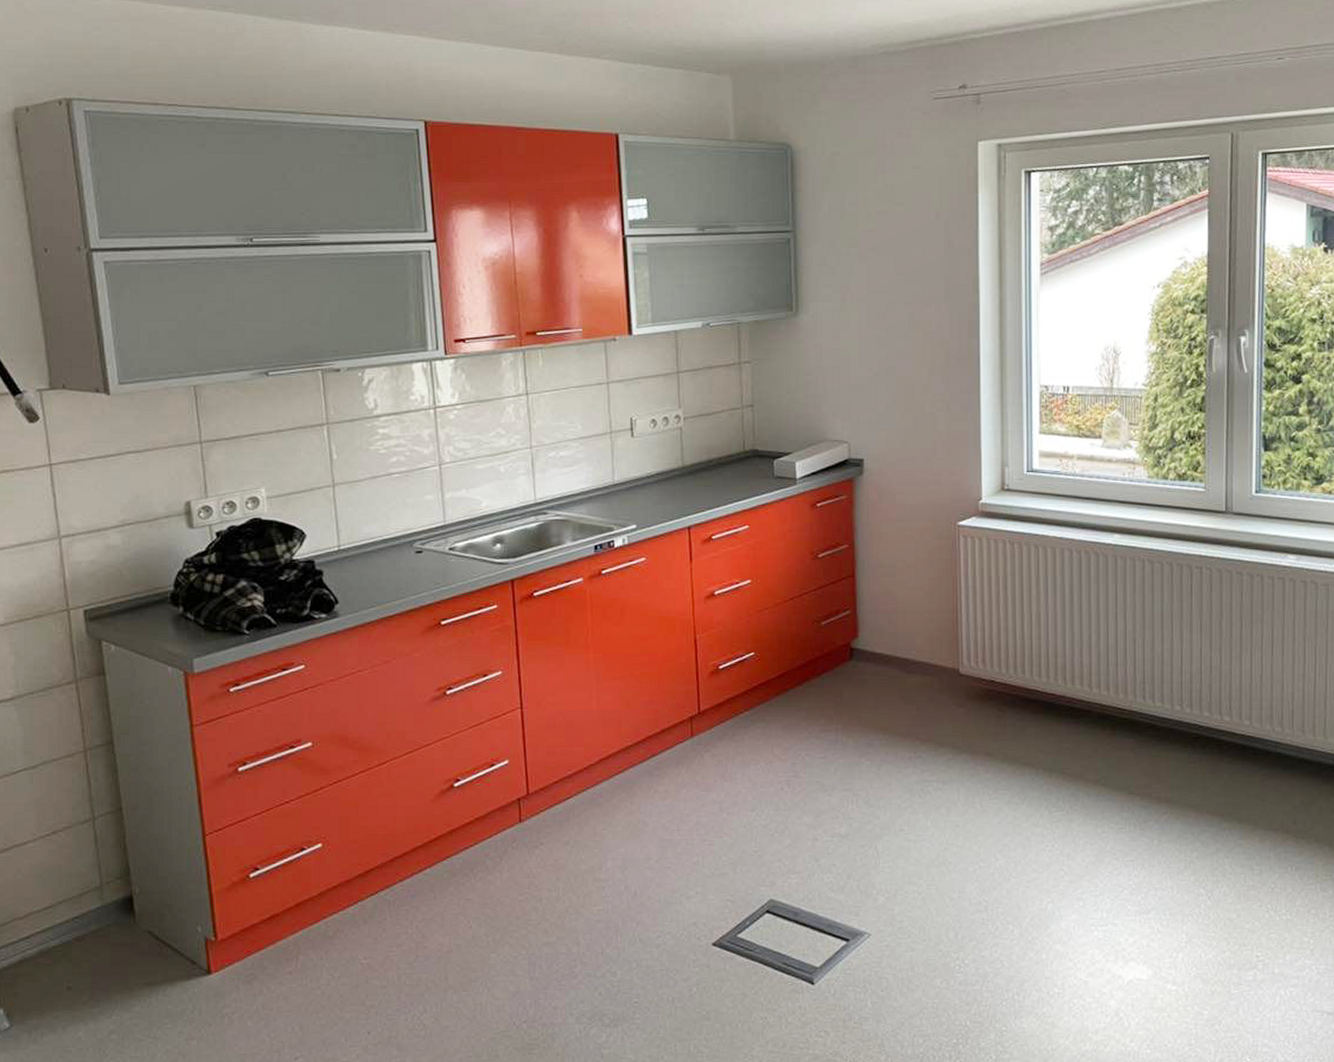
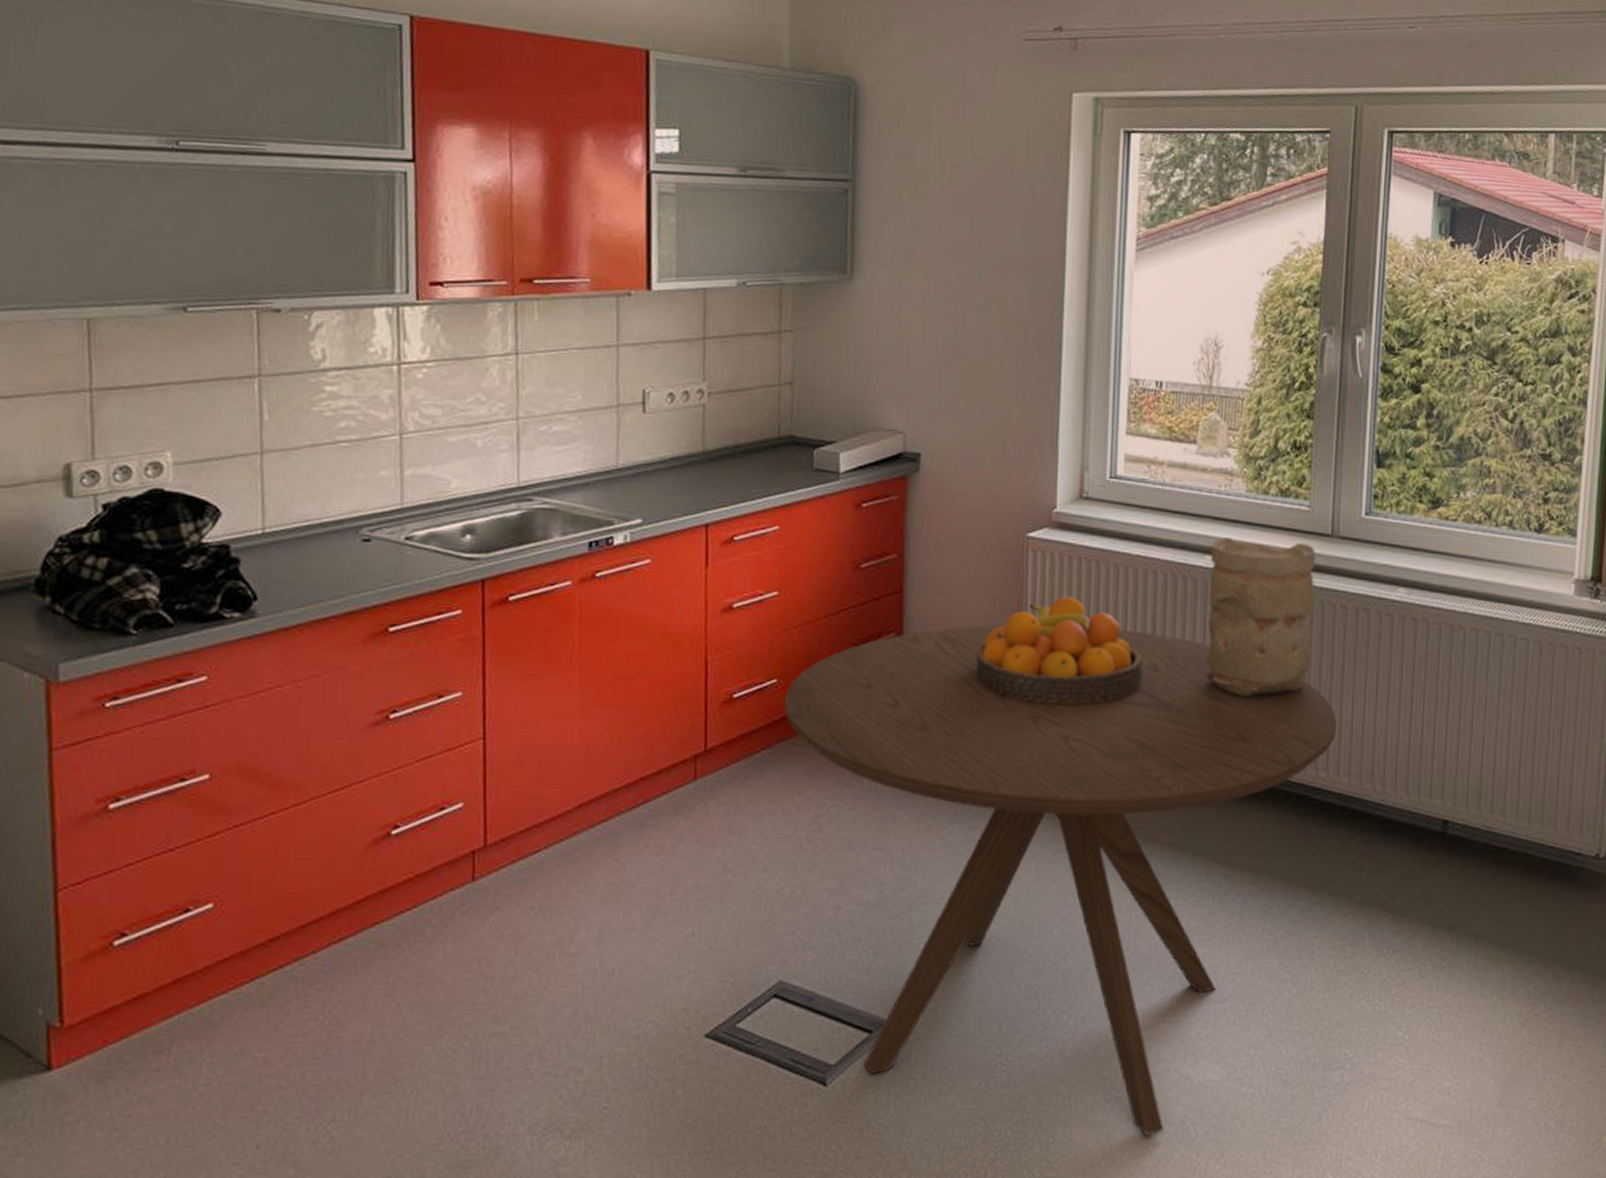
dining table: none [761,600,1237,1026] -> present [783,624,1337,1136]
fruit bowl: none [920,574,1063,666] -> present [976,596,1142,705]
vase: none [1119,518,1213,654] -> present [1206,538,1316,696]

